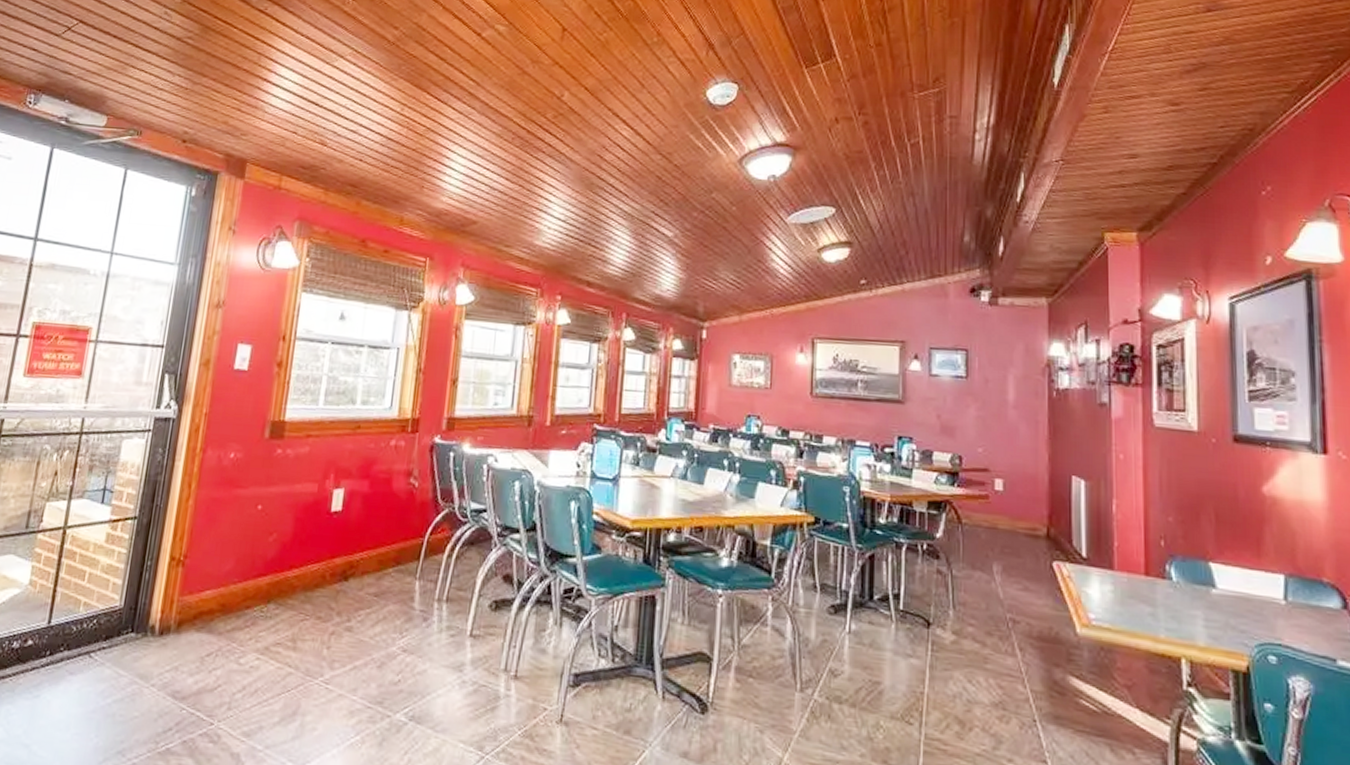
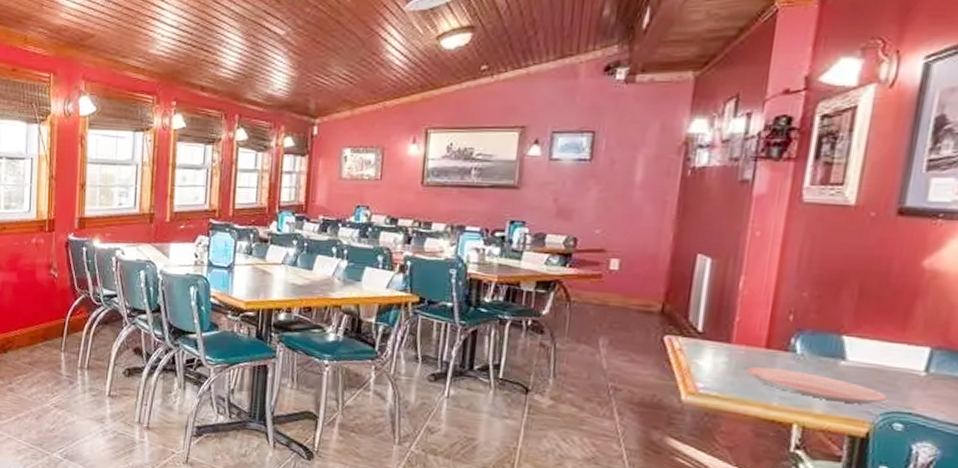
plate: none [1132,595,1259,636] -> present [747,367,889,404]

